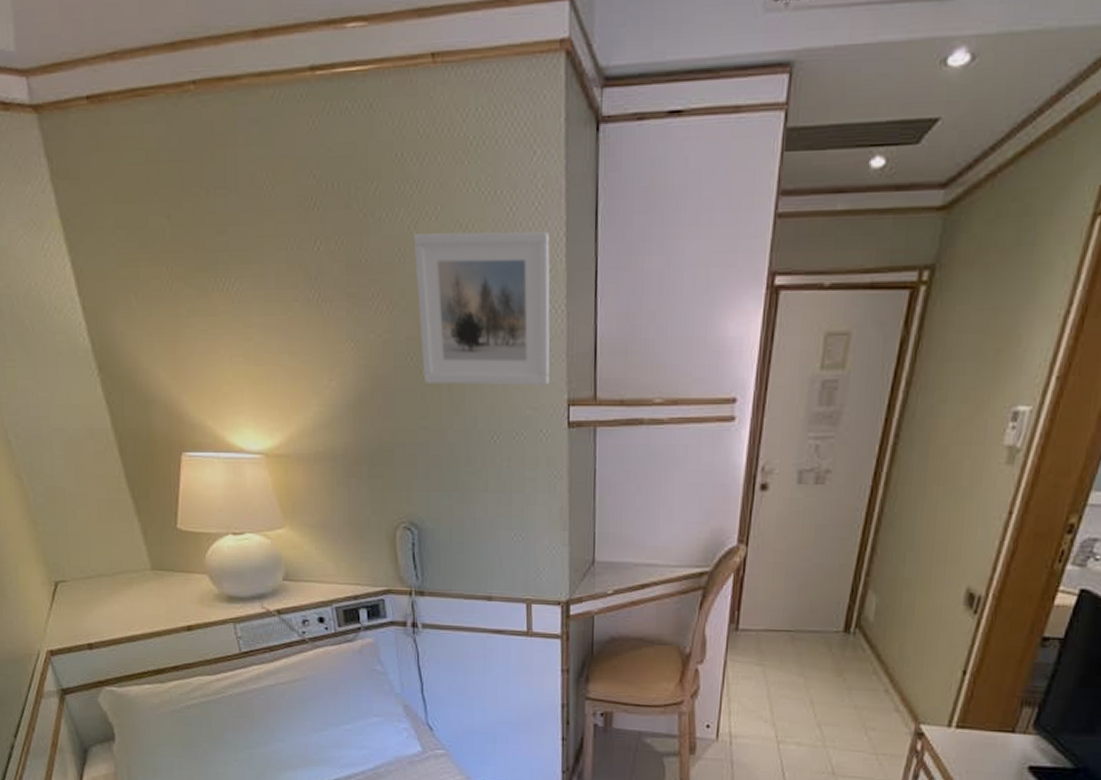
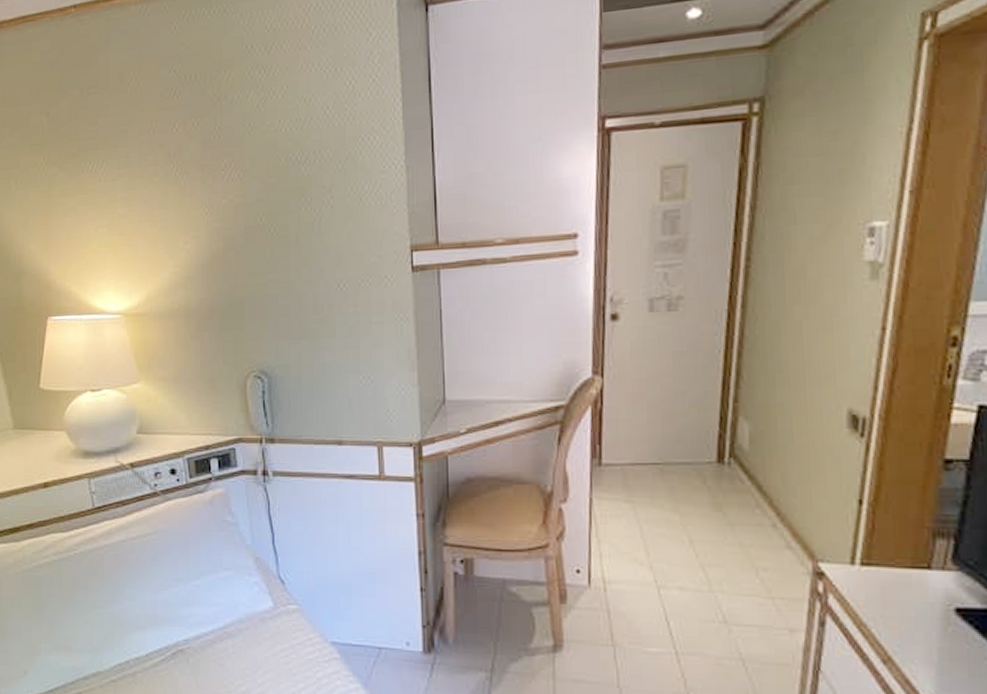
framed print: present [413,231,550,385] -> none [262,98,393,240]

